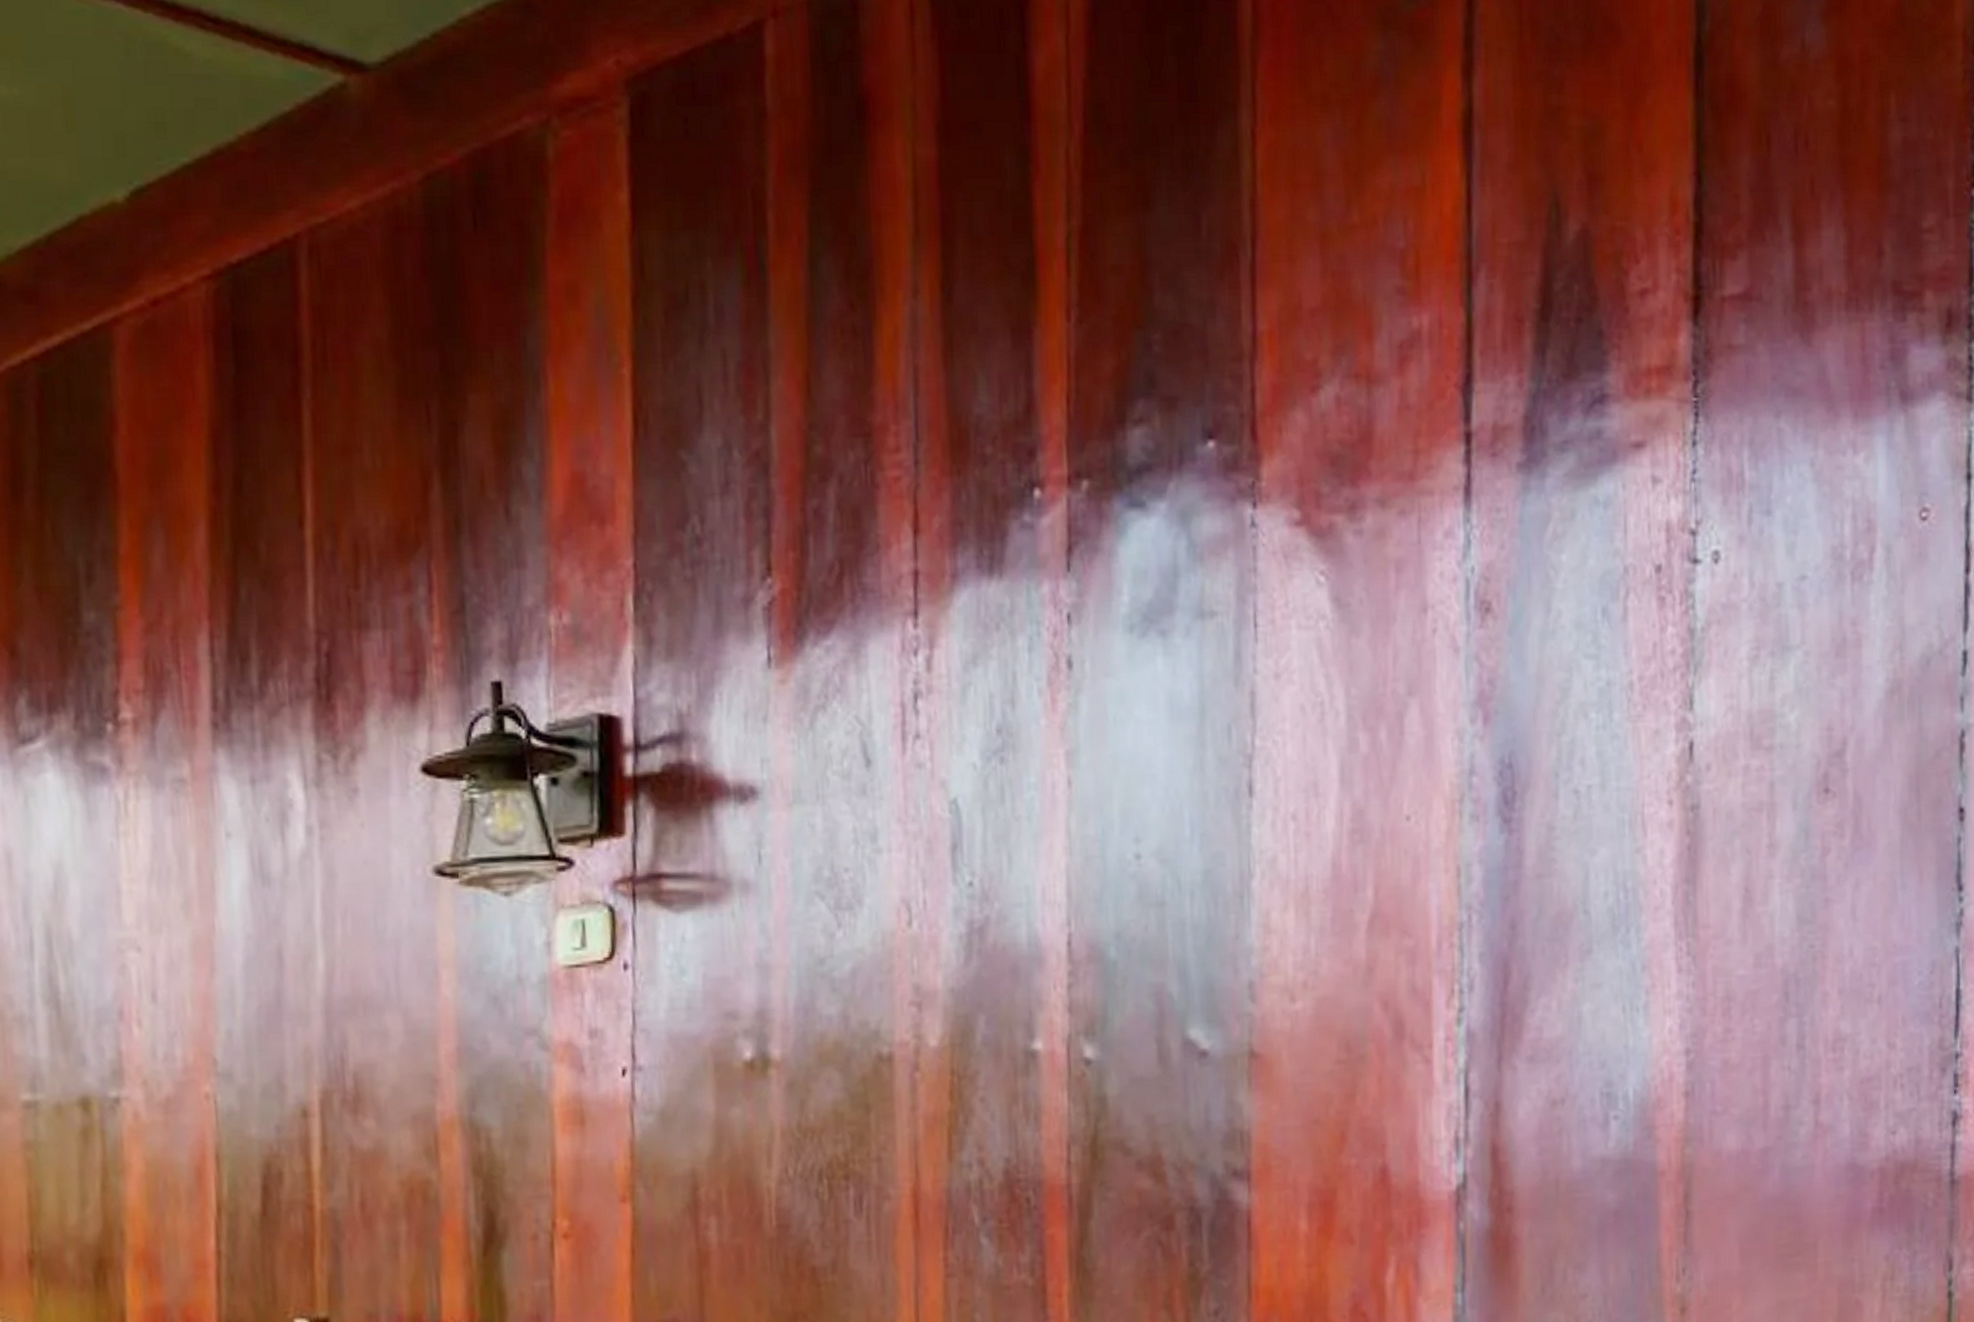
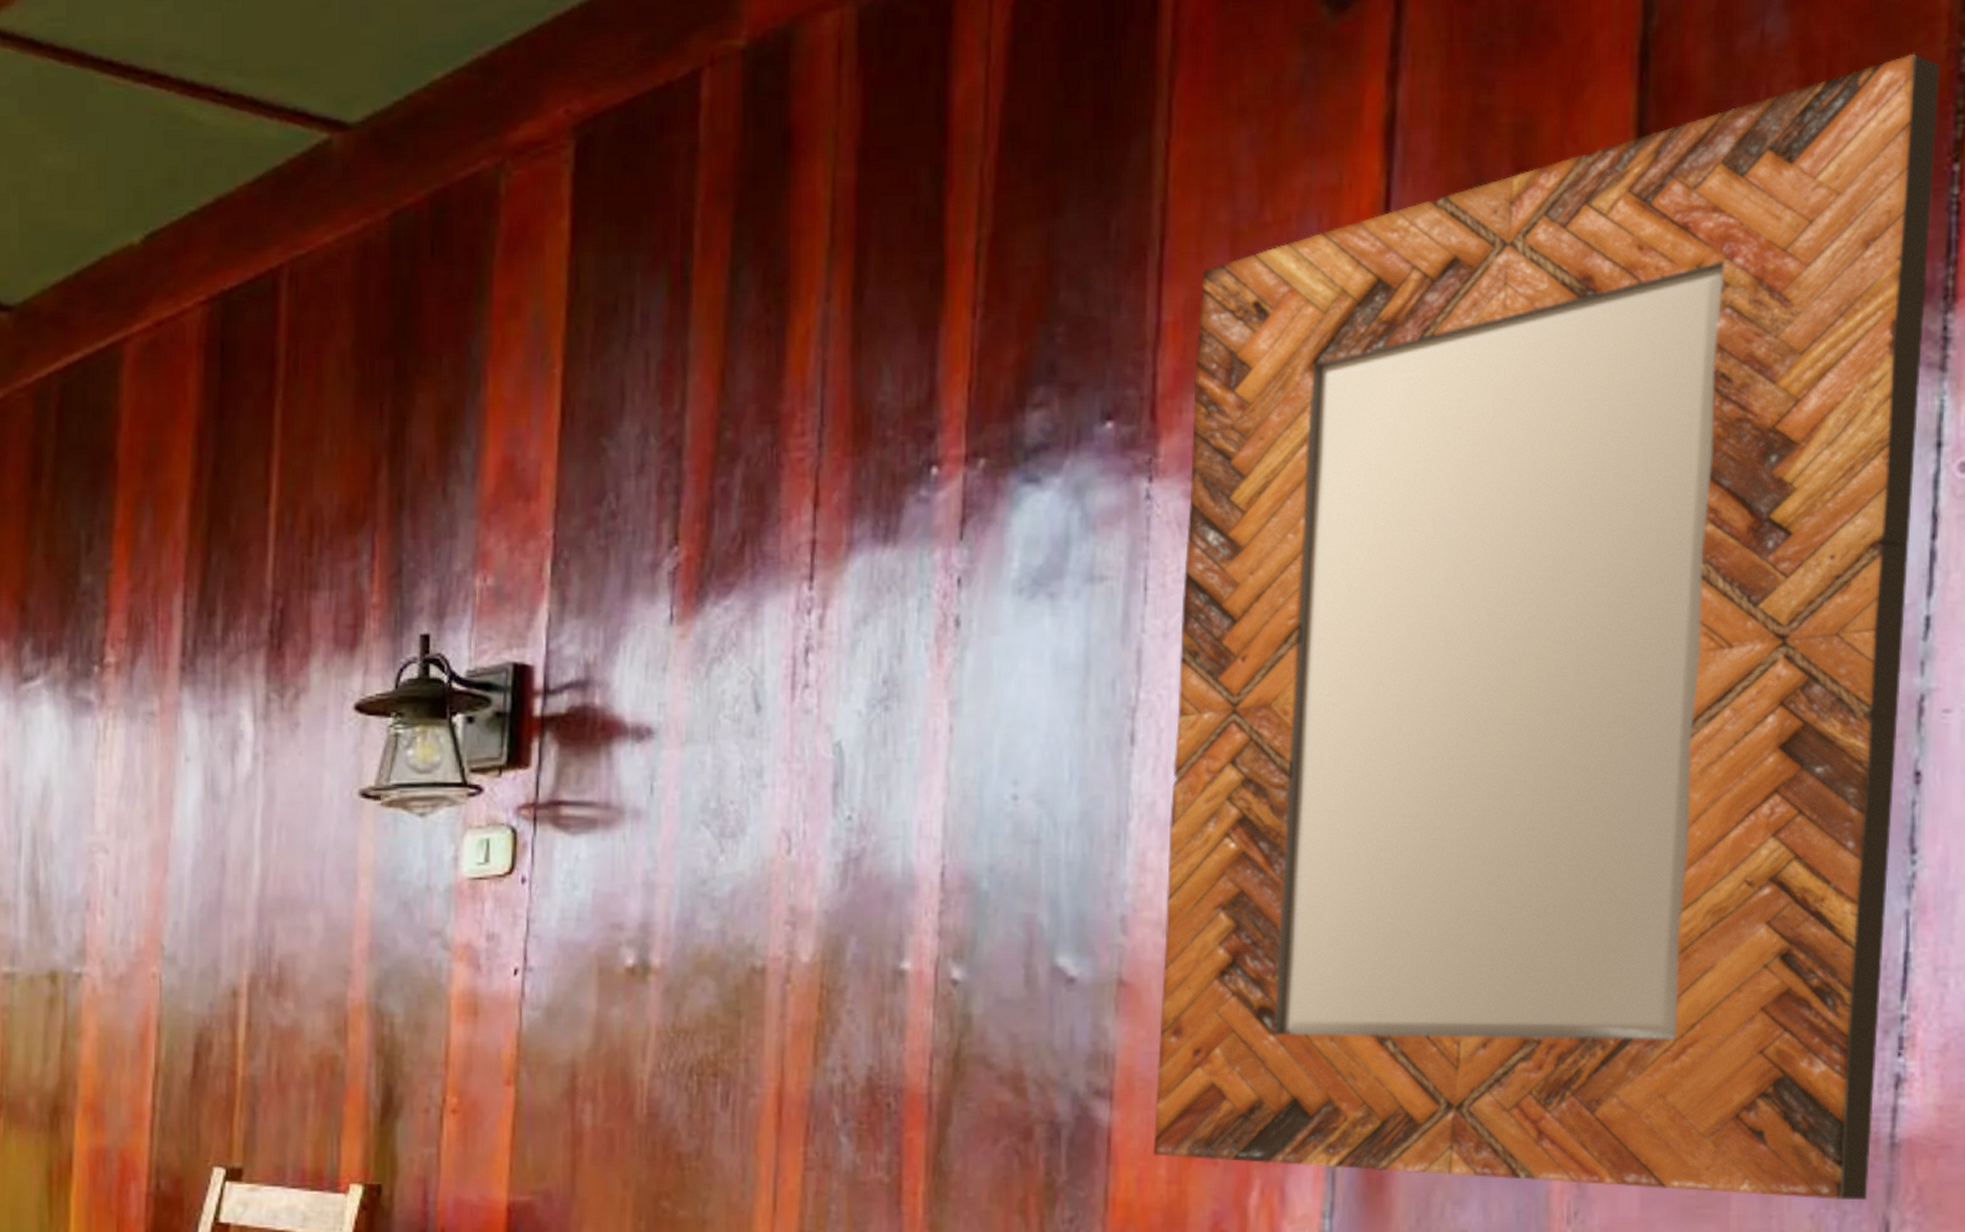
home mirror: none [1290,73,1958,1241] -> present [1153,54,1941,1201]

